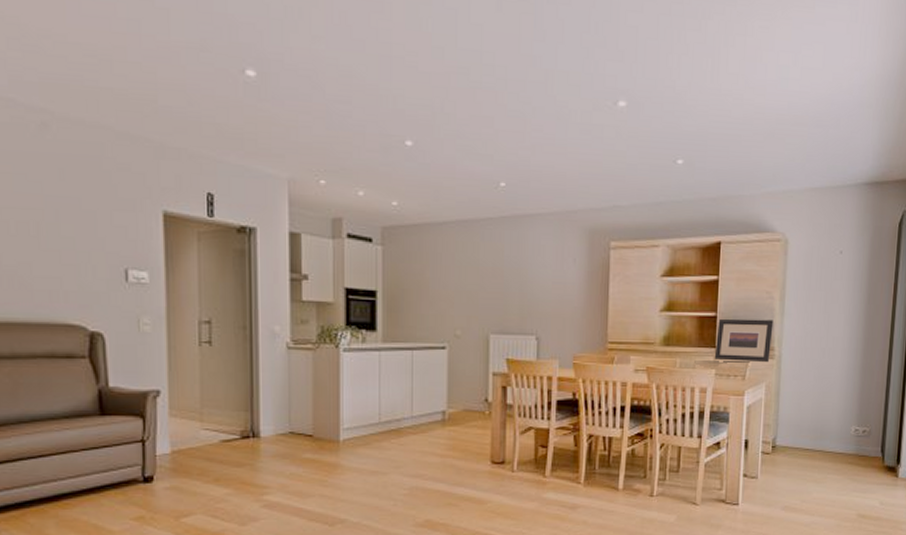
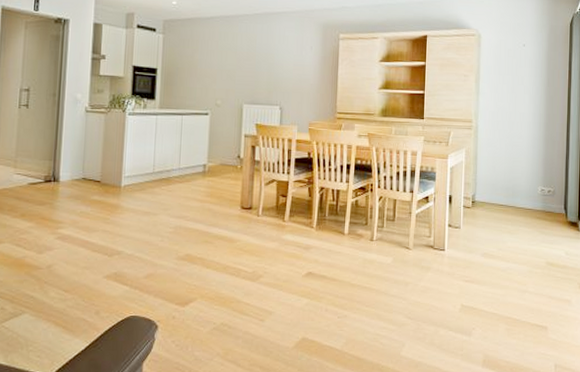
picture frame: present [714,318,774,363] -> none [422,96,471,133]

